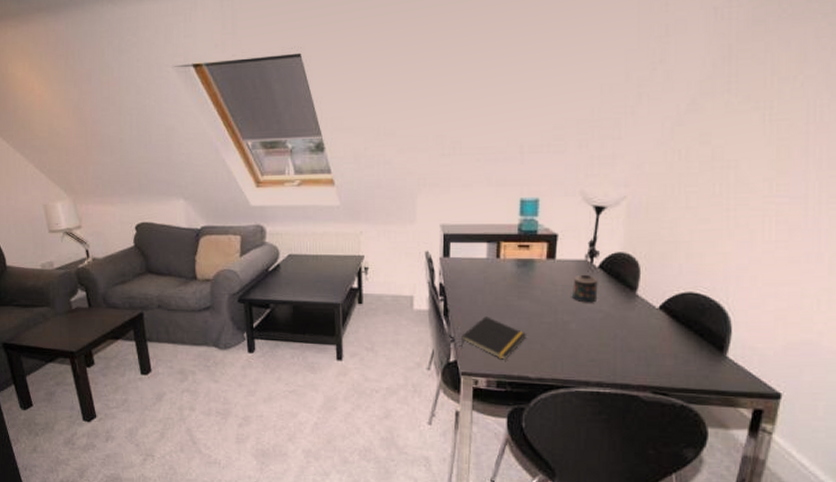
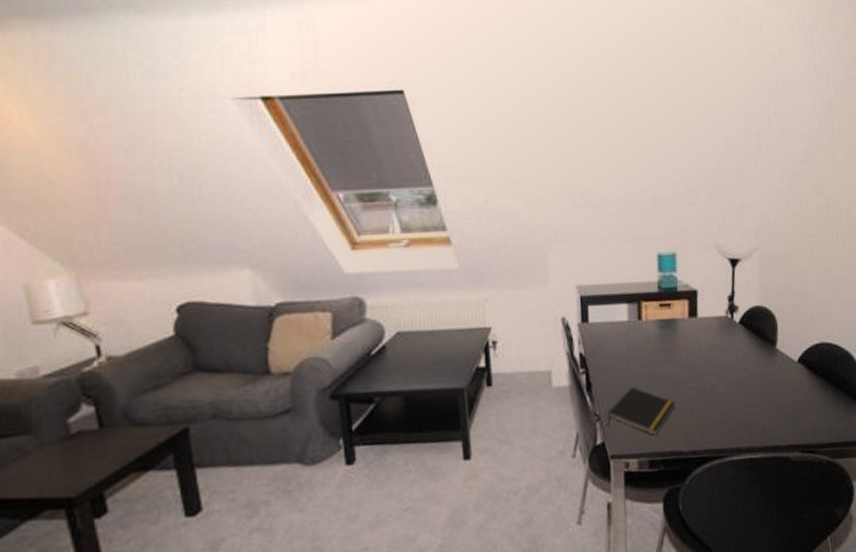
candle: present [571,274,598,303] -> none [716,331,741,362]

